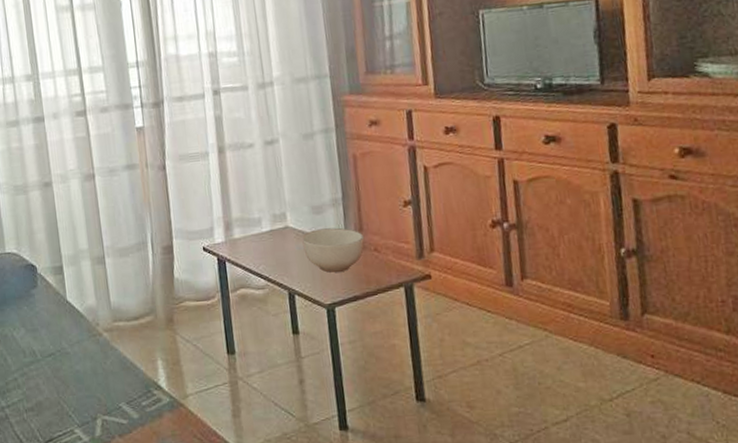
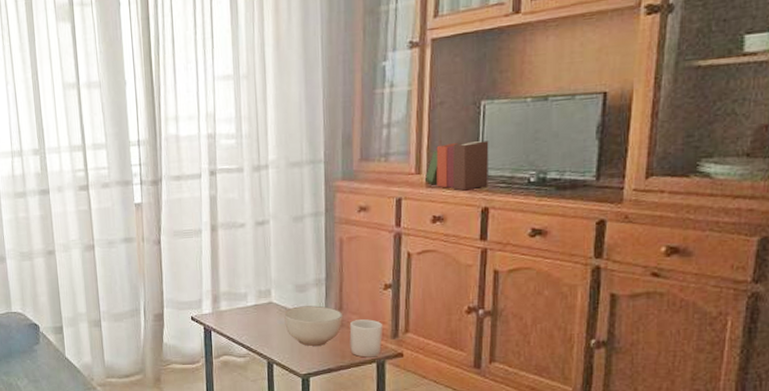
mug: none [371,239,408,282] -> present [349,319,384,358]
books: none [432,49,497,100] -> present [424,140,489,191]

